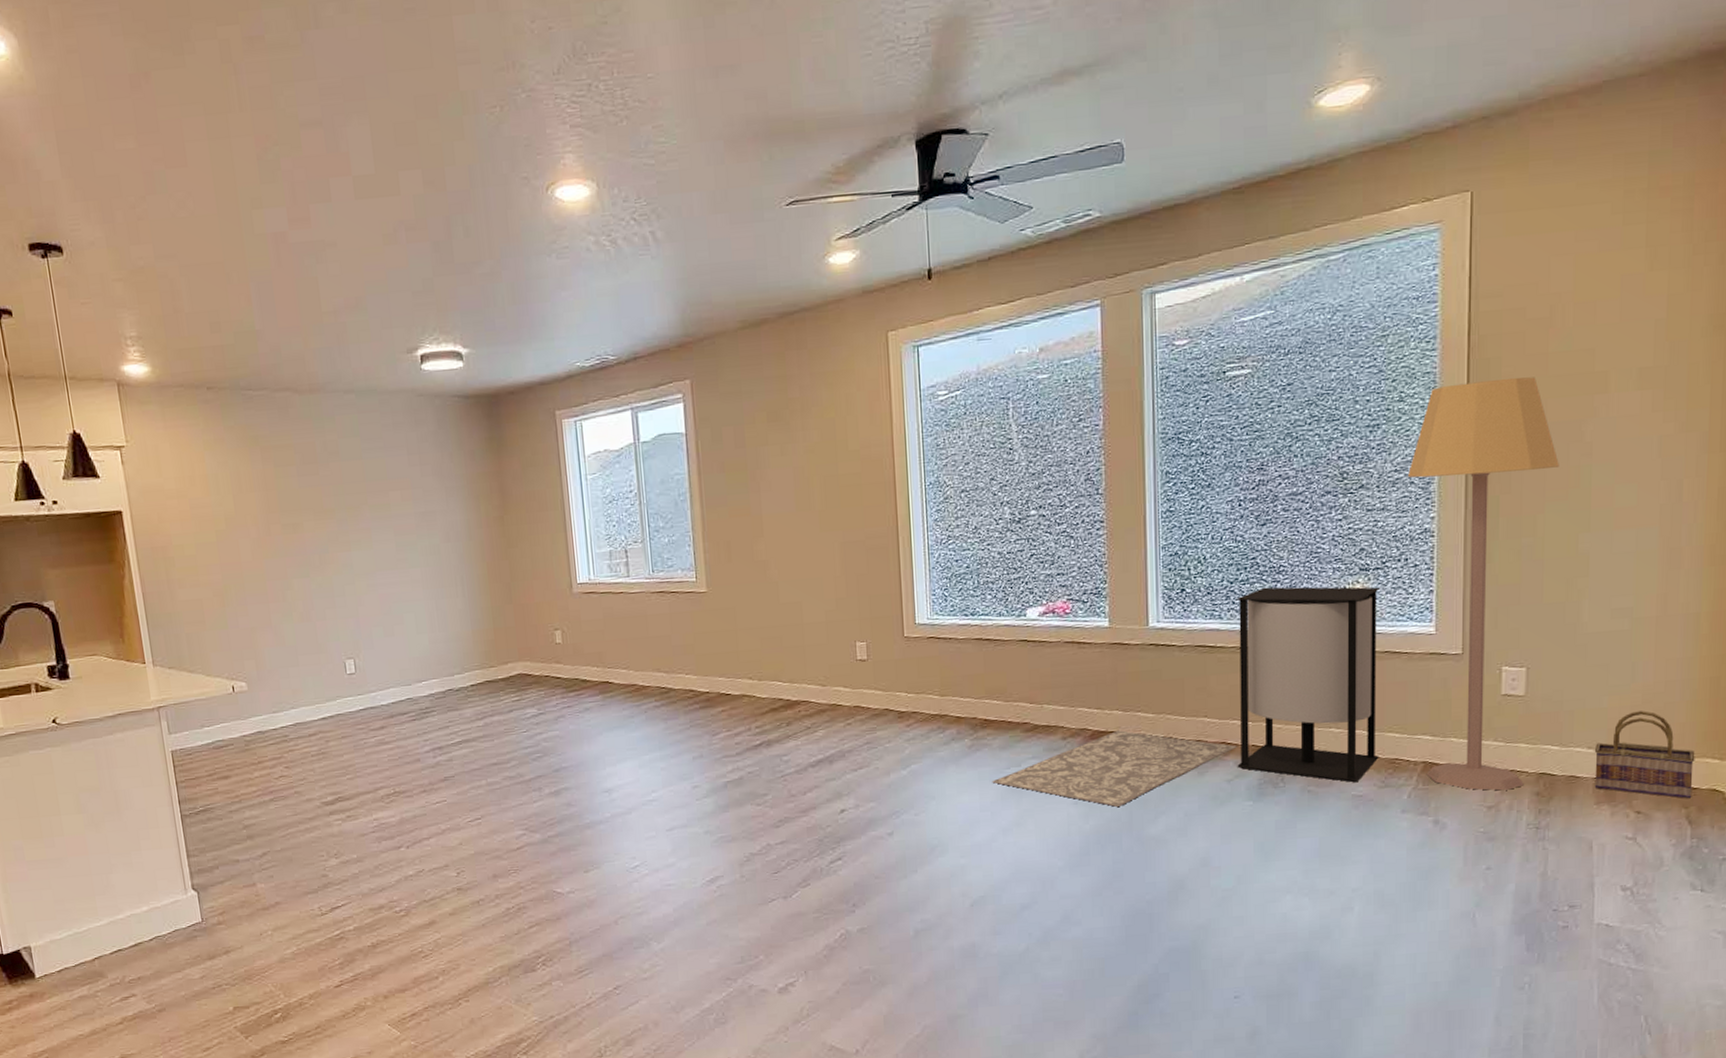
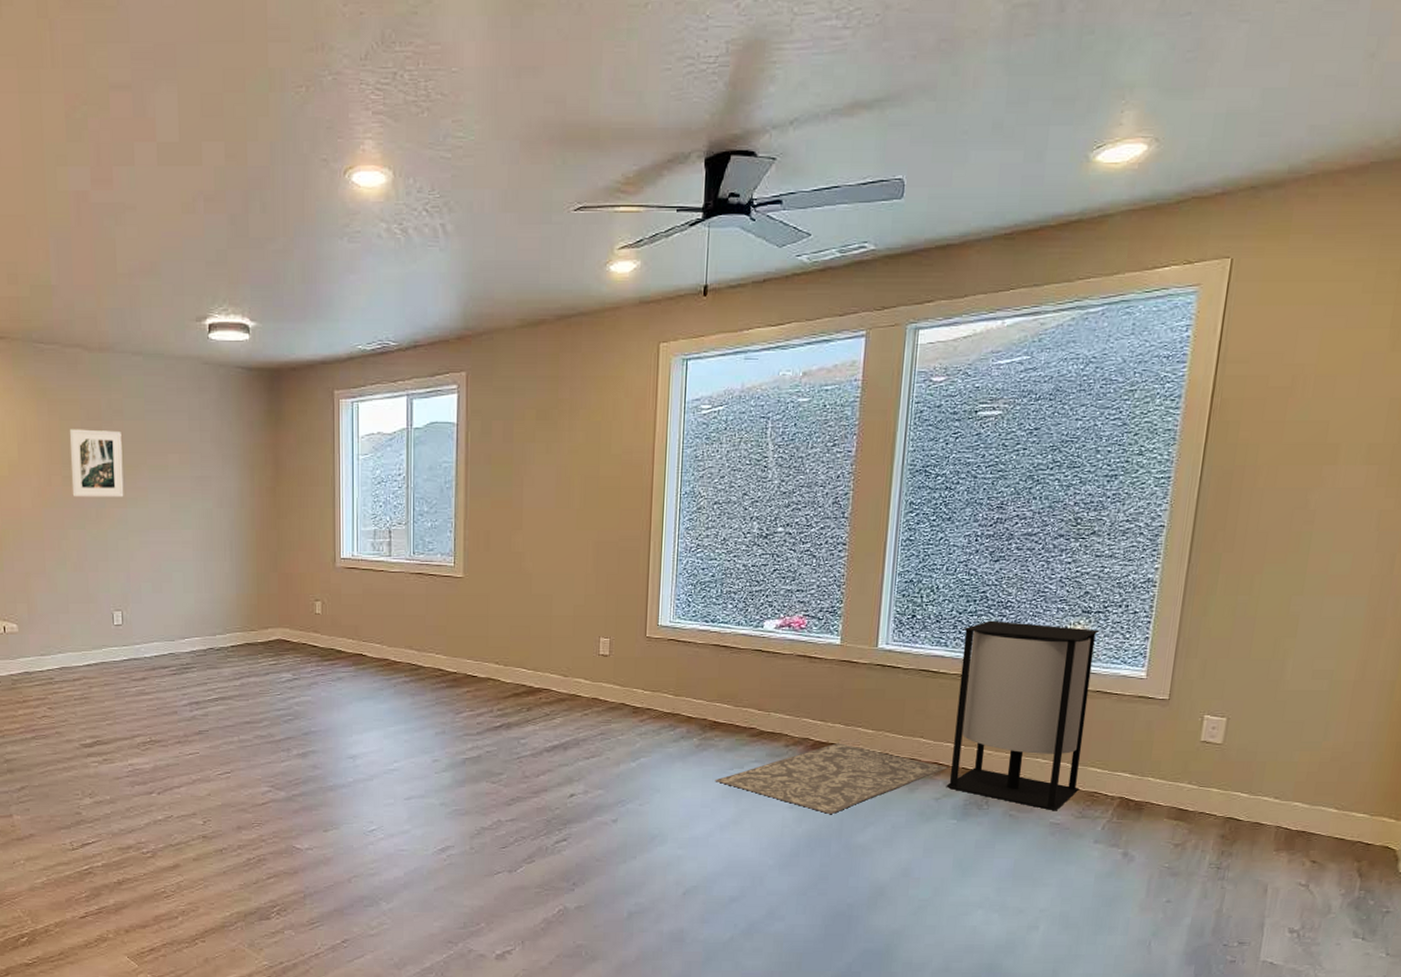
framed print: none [284,473,347,545] -> present [69,429,124,497]
lamp: present [1407,377,1559,791] -> none [1121,442,1282,830]
basket: present [1594,711,1695,799] -> none [1276,768,1374,853]

